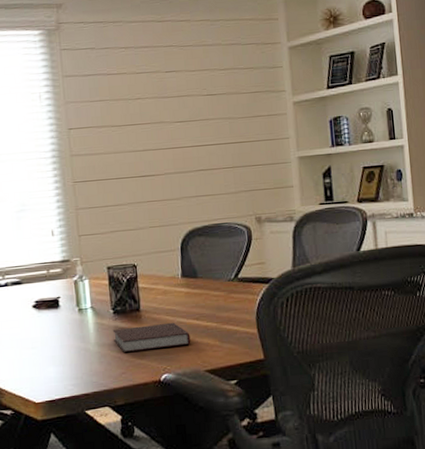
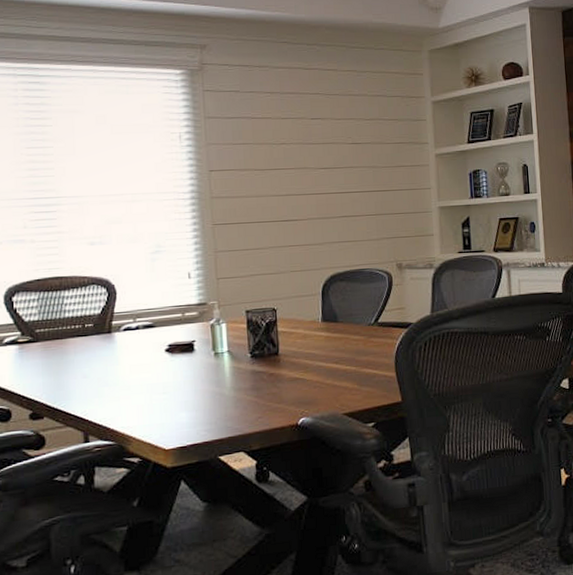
notebook: present [112,322,191,352] -> none [249,366,330,396]

